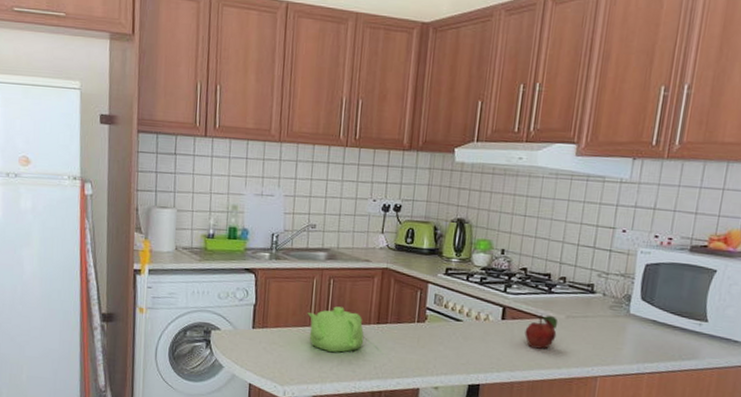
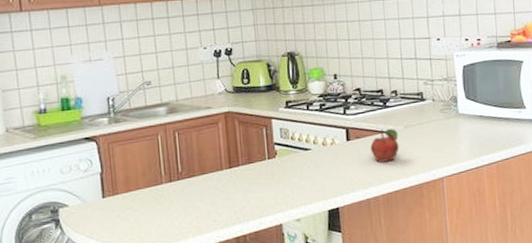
teapot: present [307,306,364,353] -> none [157,158,219,206]

